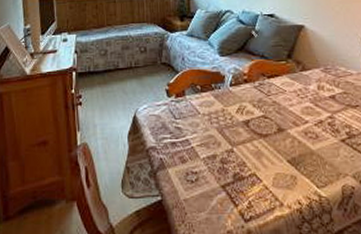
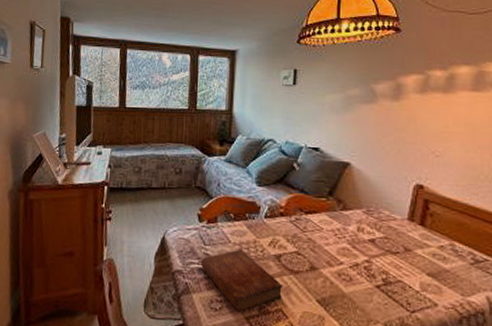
bible: none [173,119,254,181] -> present [201,249,282,312]

